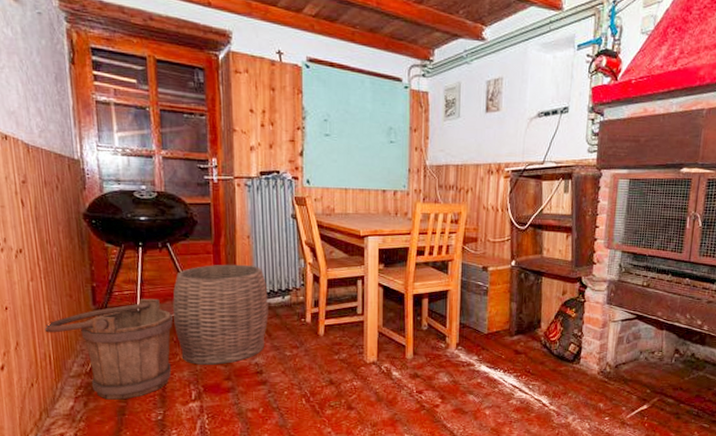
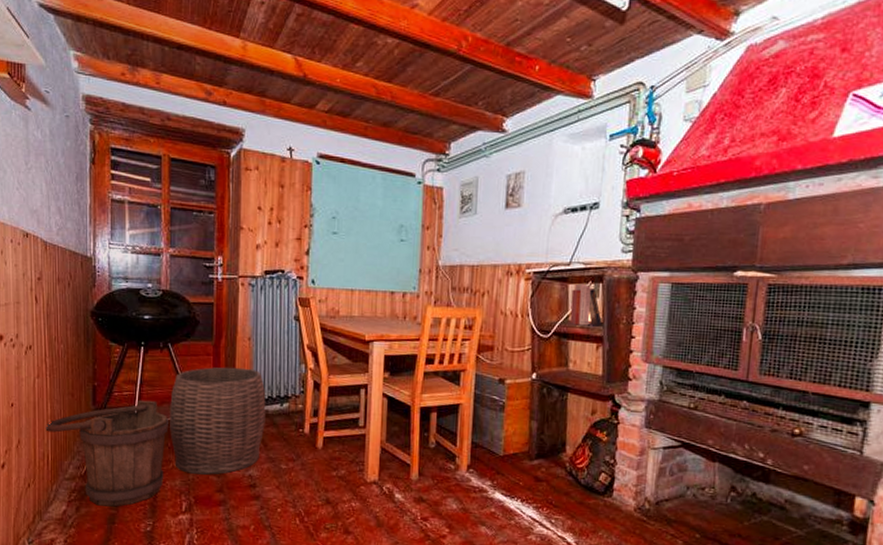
books: none [543,180,571,218] -> present [569,283,602,327]

